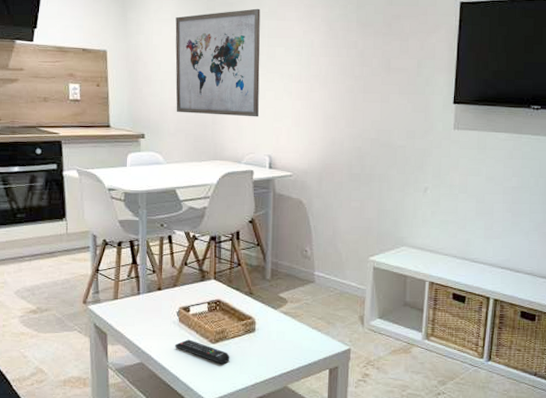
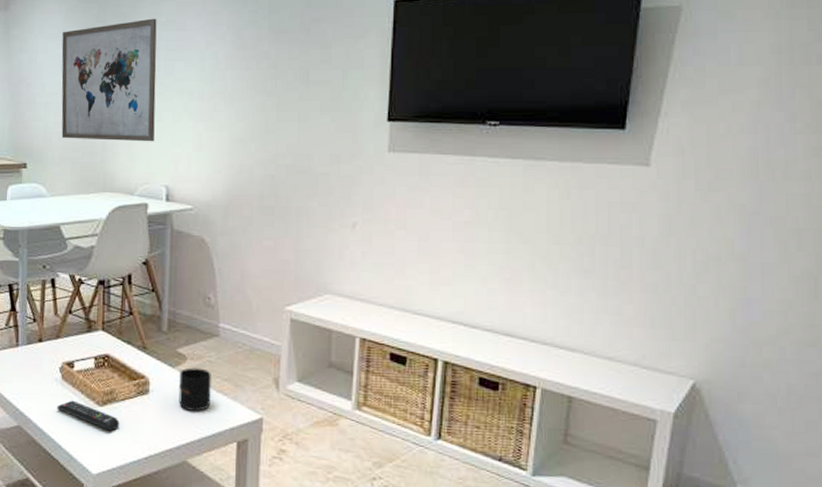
mug: none [280,309,308,345] -> present [179,367,211,411]

